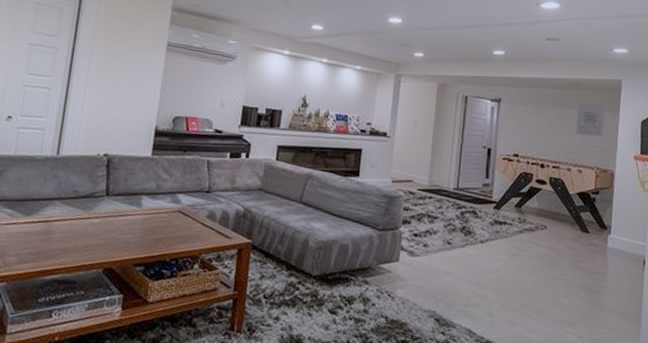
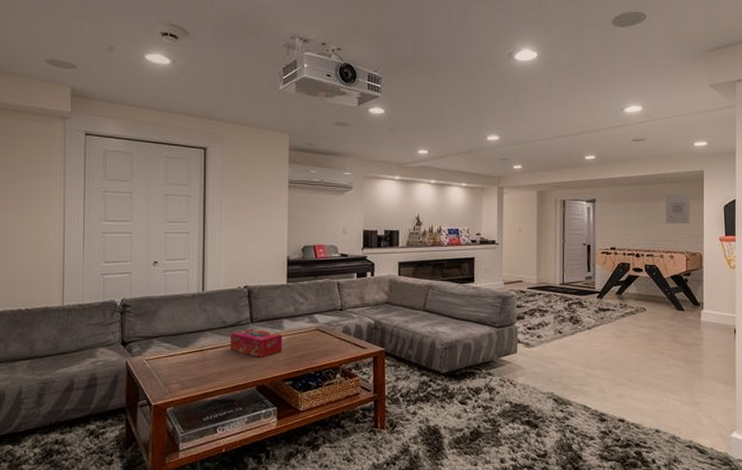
tissue box: none [79,202,140,237] -> present [231,328,283,357]

